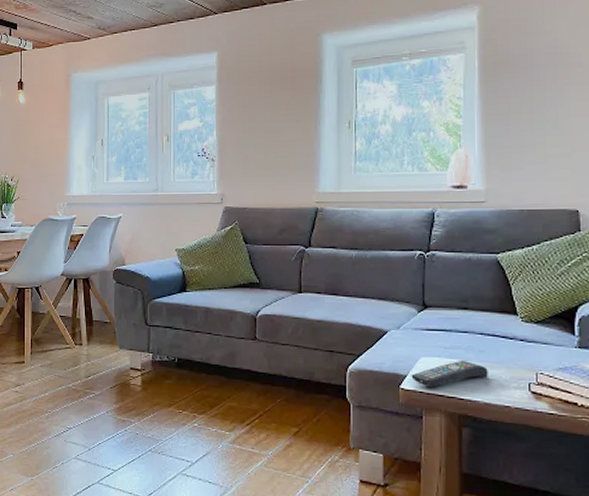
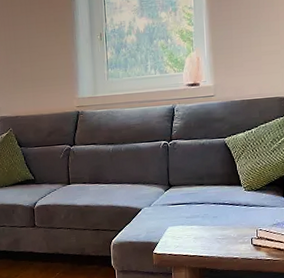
remote control: present [411,359,488,388] -> none [161,225,221,250]

